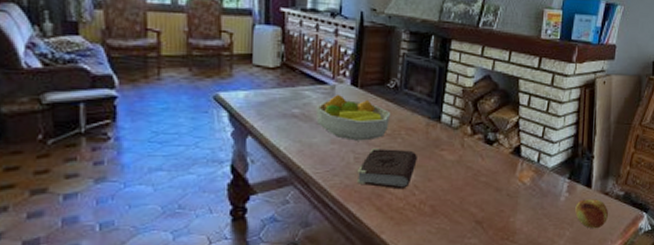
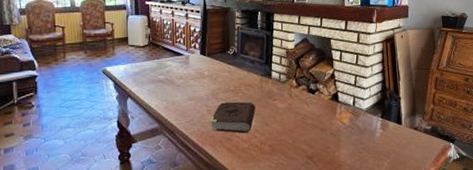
fruit bowl: present [315,94,392,141] -> none [175,62,233,97]
fruit: present [575,199,609,229] -> none [390,133,420,159]

